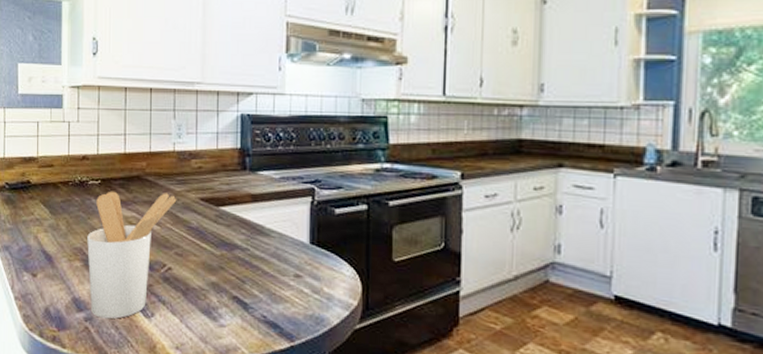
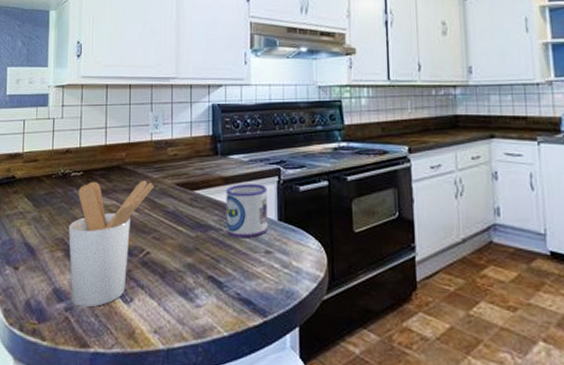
mug: none [253,202,300,260] -> present [226,184,268,237]

